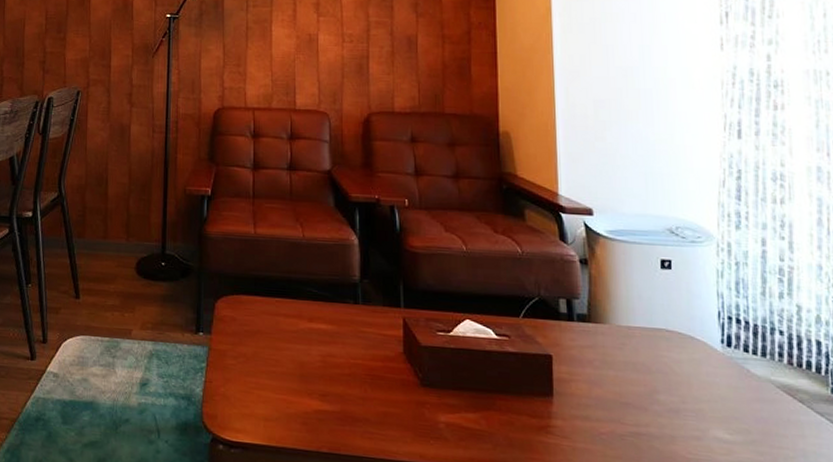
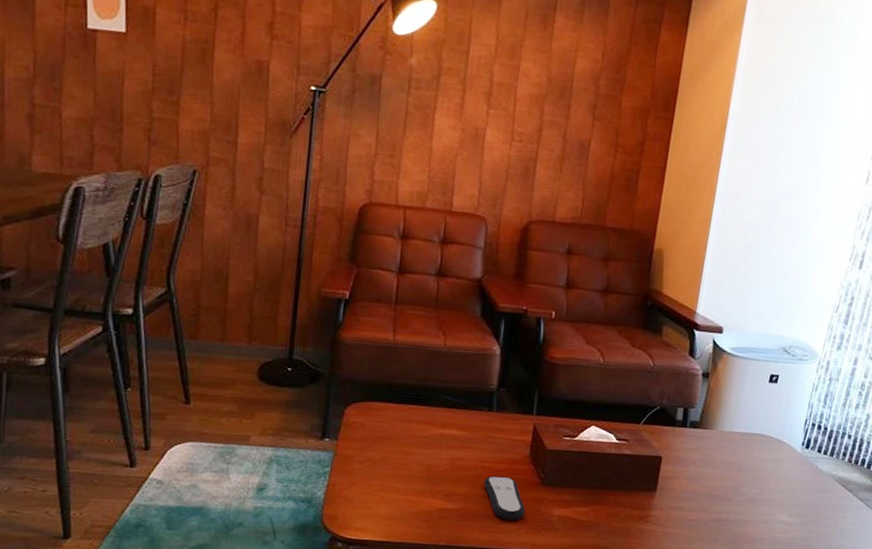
remote control: none [359,374,407,426] -> present [483,475,525,520]

